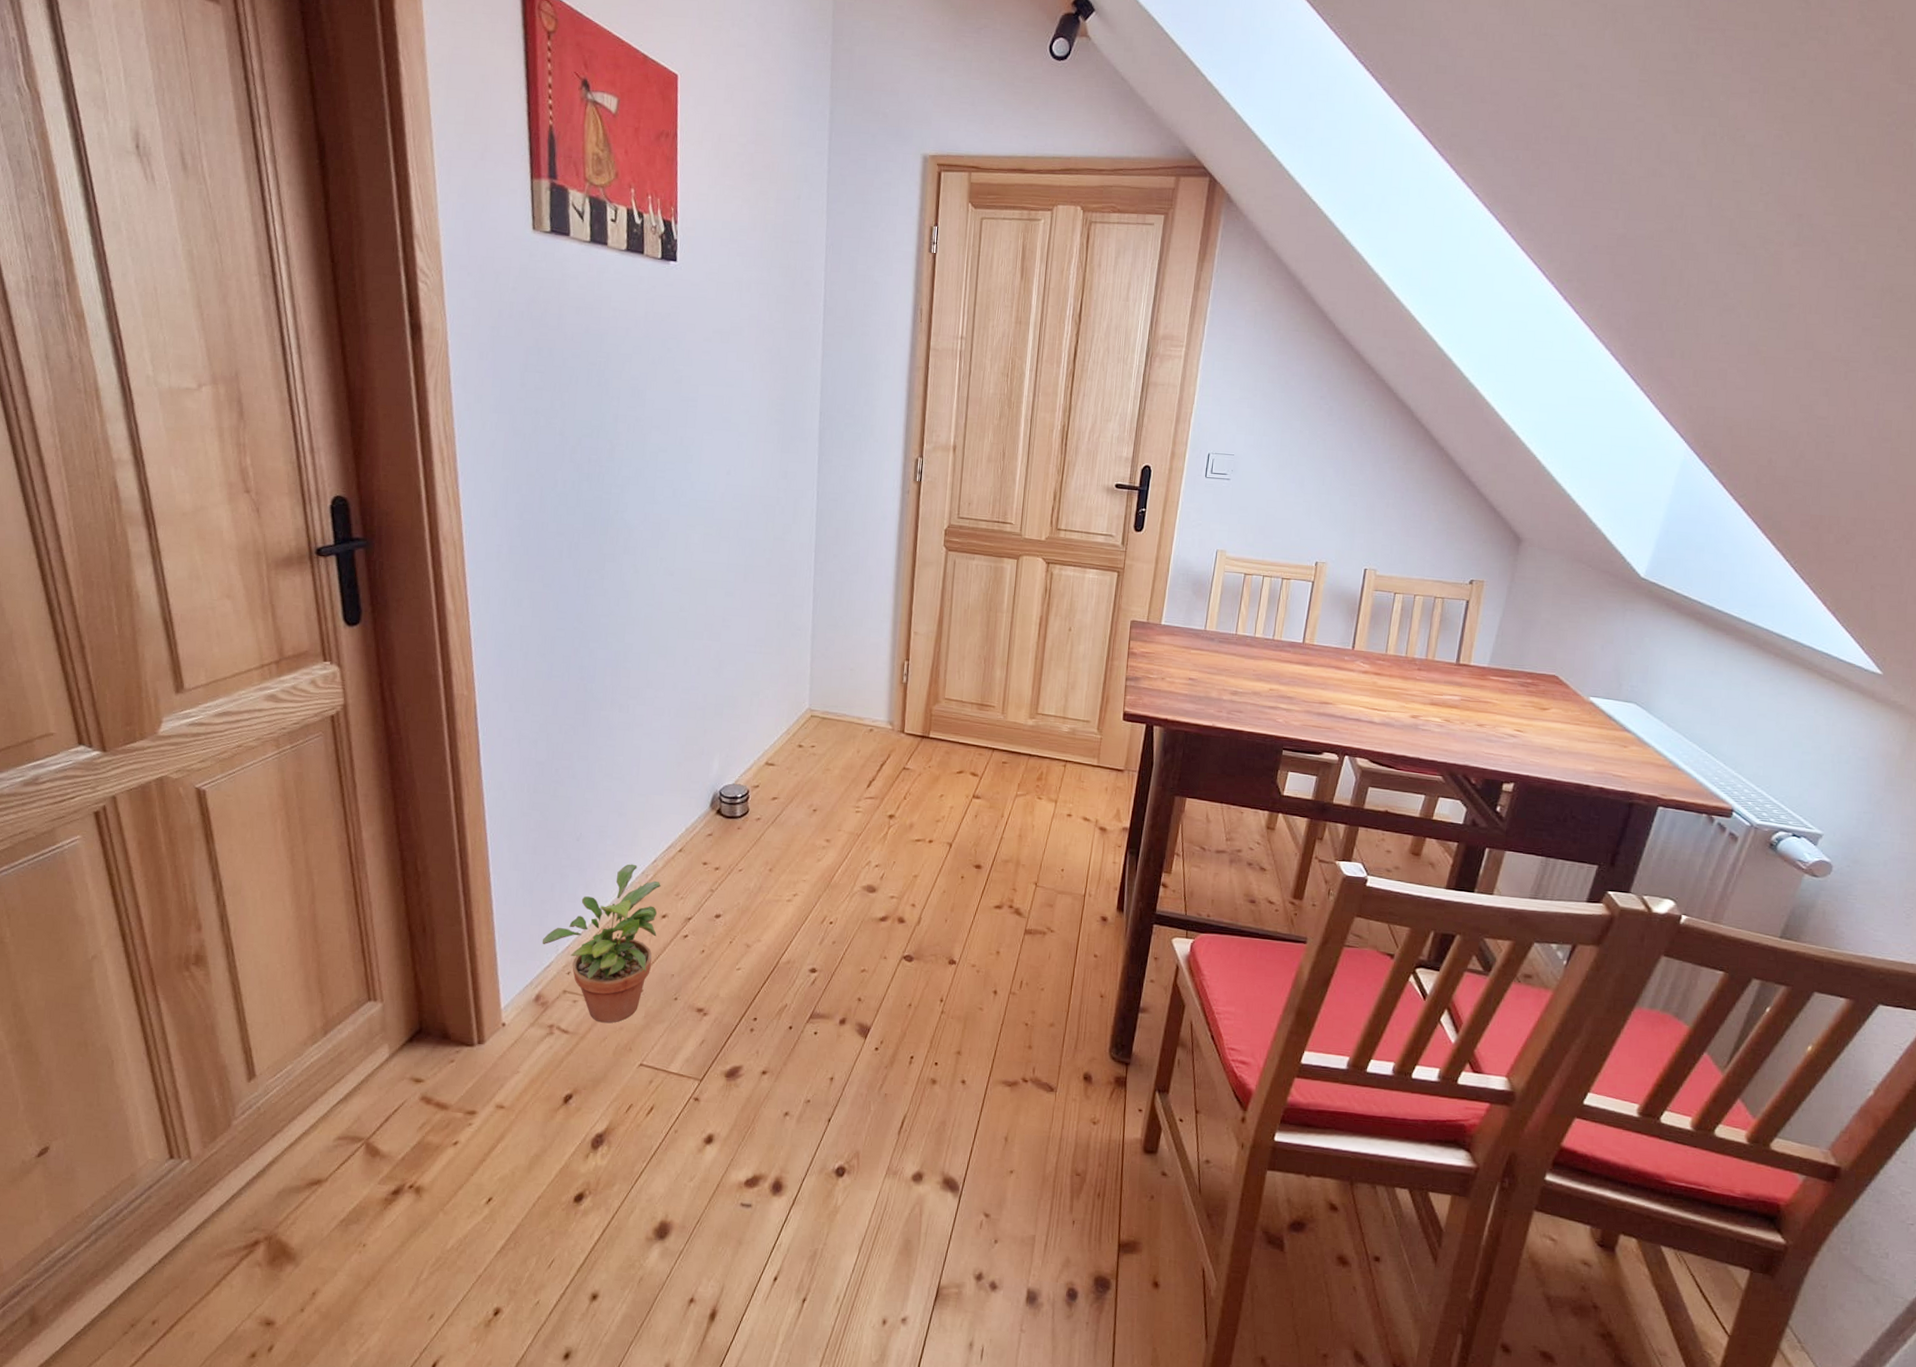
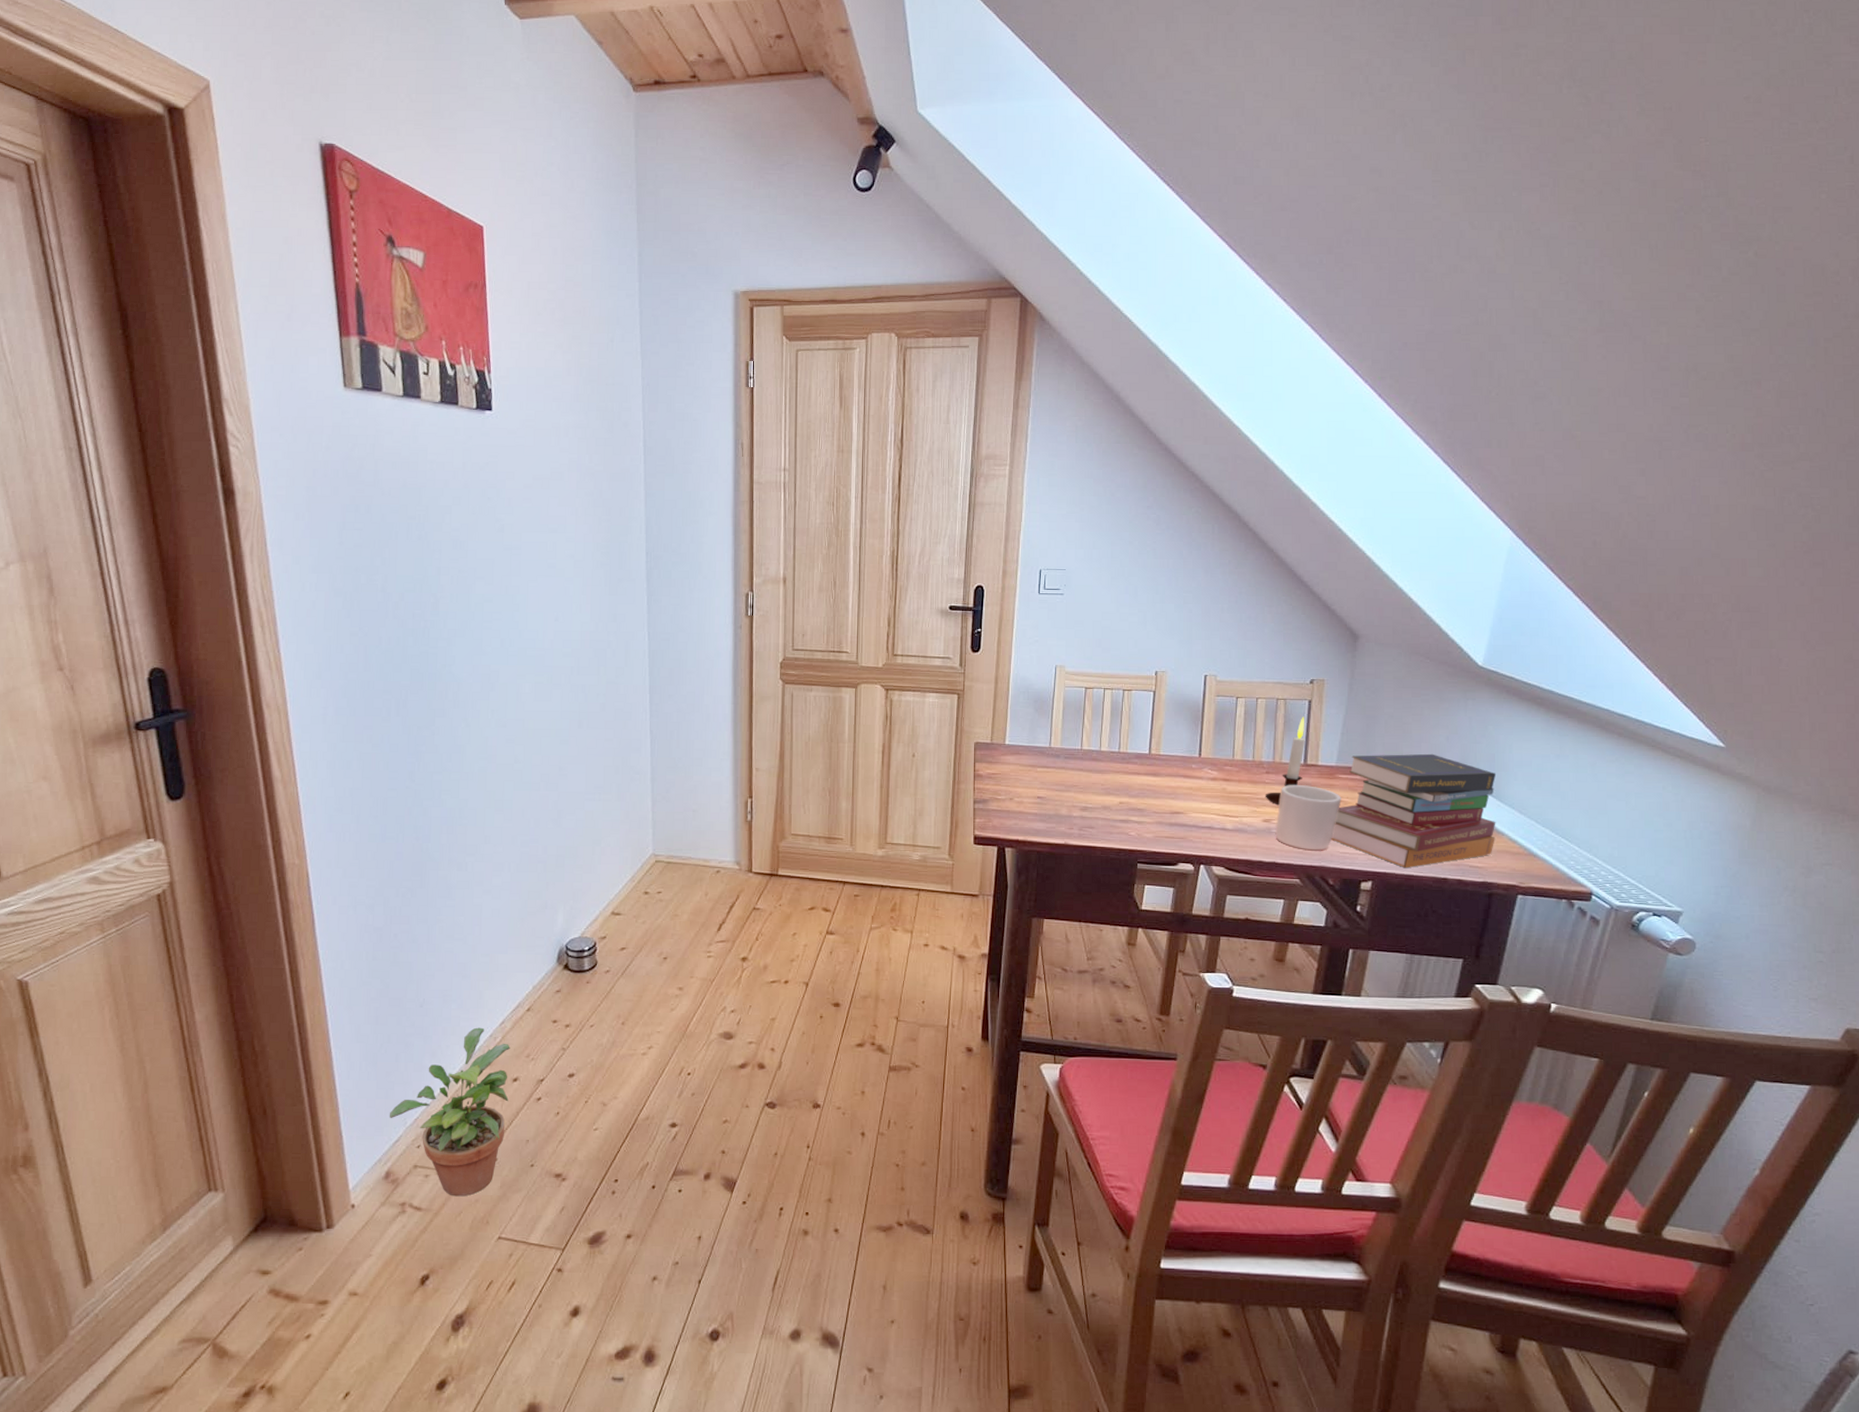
candle: none [1414,616,1461,703] -> present [1265,716,1306,805]
mug: none [1422,683,1491,750] -> present [1275,785,1342,851]
books: none [1477,658,1649,773] -> present [1331,753,1497,869]

